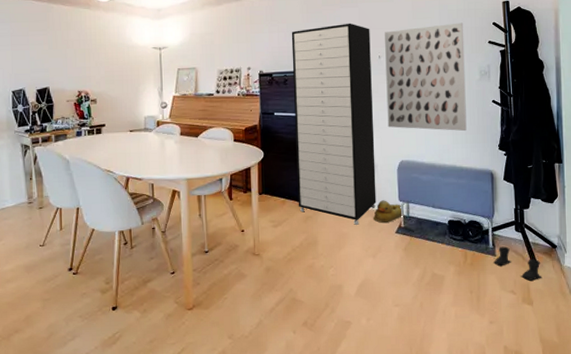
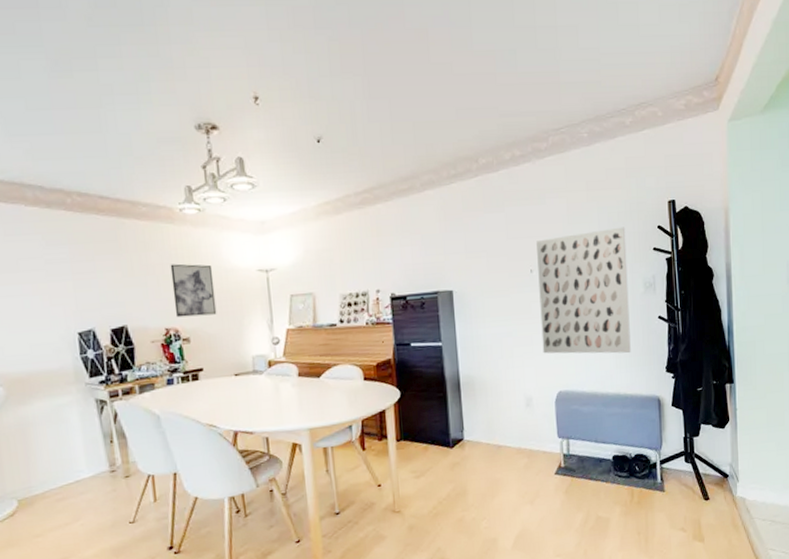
wall art: none [85,40,119,83] -> present [170,263,217,318]
storage cabinet: present [291,23,377,225] -> none [427,231,533,469]
rubber duck: present [374,200,404,223] -> none [530,437,563,464]
boots: present [494,246,542,281] -> none [662,480,714,516]

